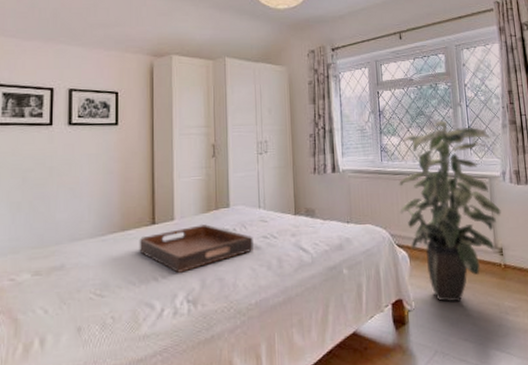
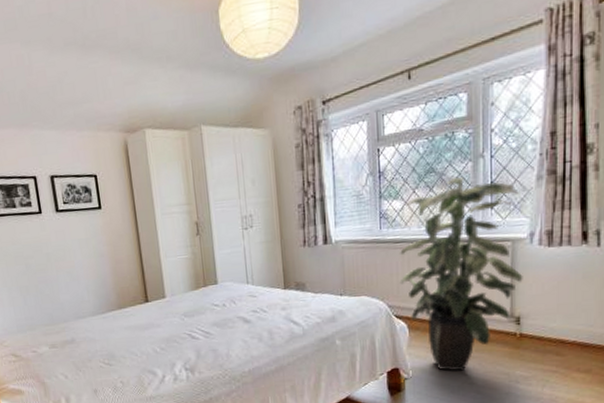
serving tray: present [139,224,253,273] -> none [135,301,244,345]

